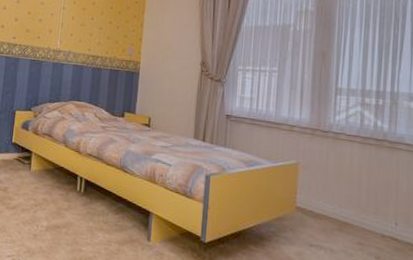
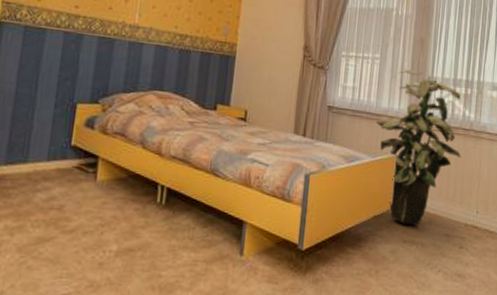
indoor plant: none [276,80,374,232] -> present [376,69,461,226]

